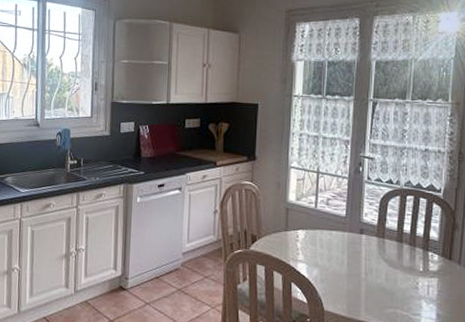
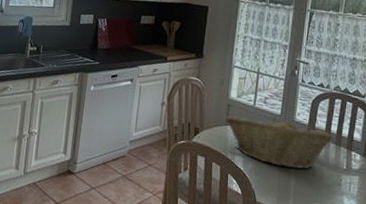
fruit basket: none [284,217,406,274] -> present [225,115,333,169]

